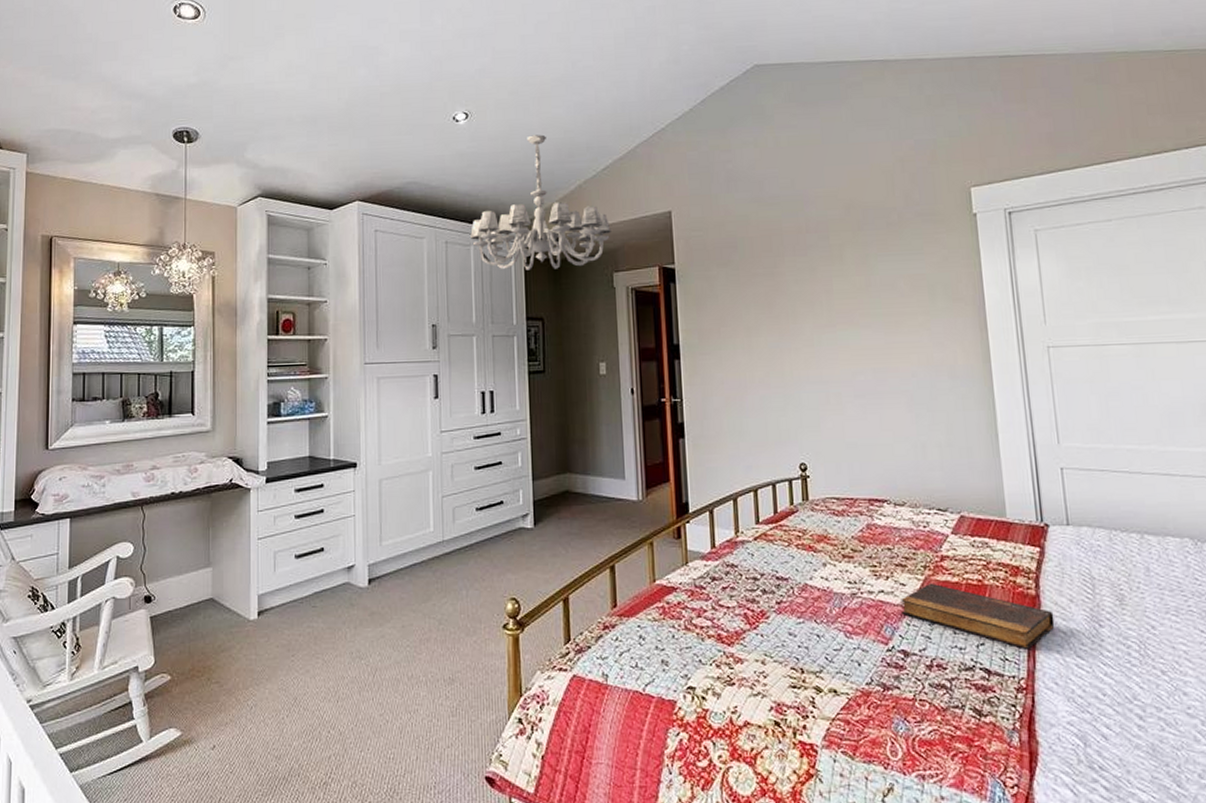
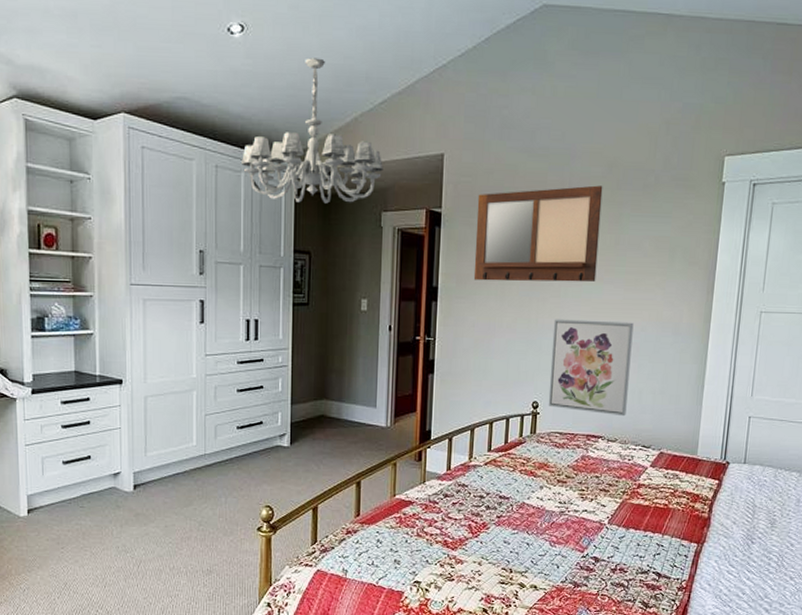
writing board: none [711,228,851,335] -> present [473,185,603,282]
wall art: none [810,368,911,476] -> present [548,319,634,417]
book: present [901,582,1055,649] -> none [599,505,719,559]

